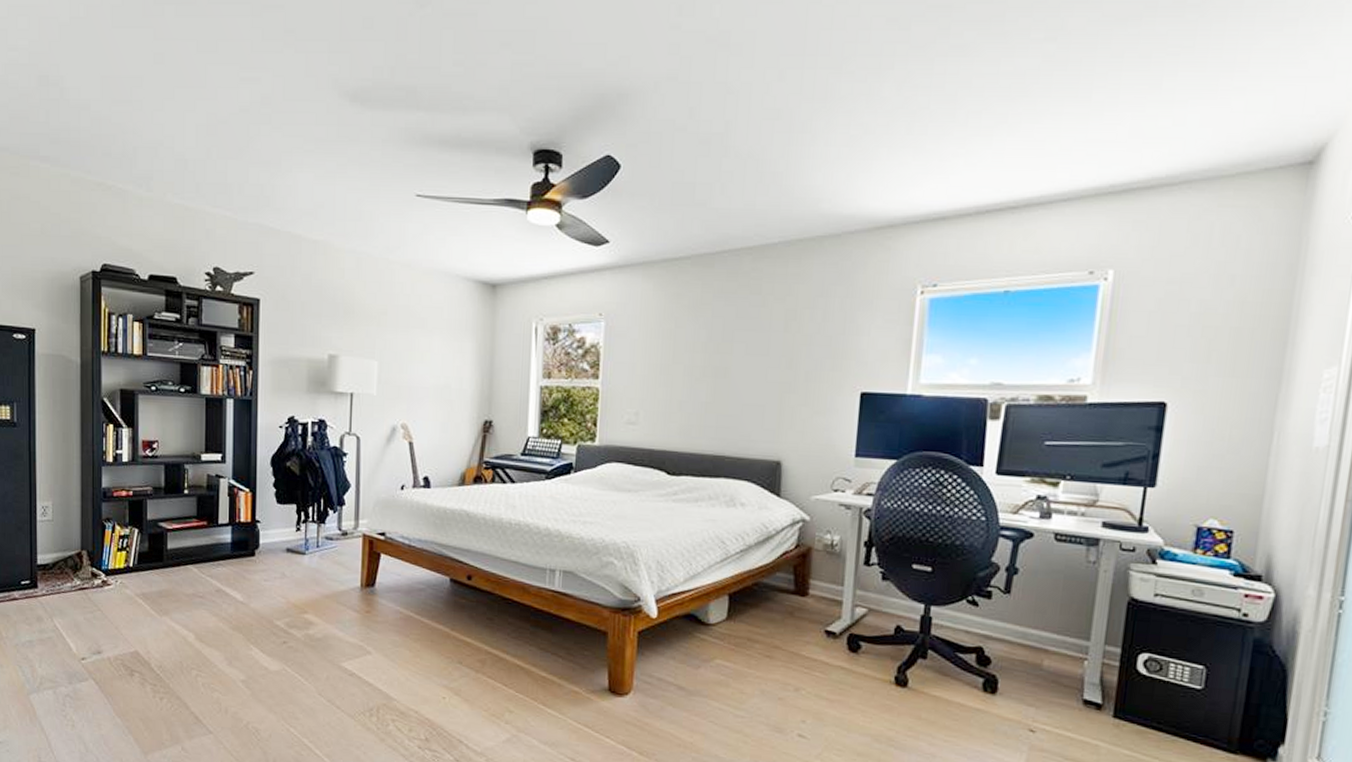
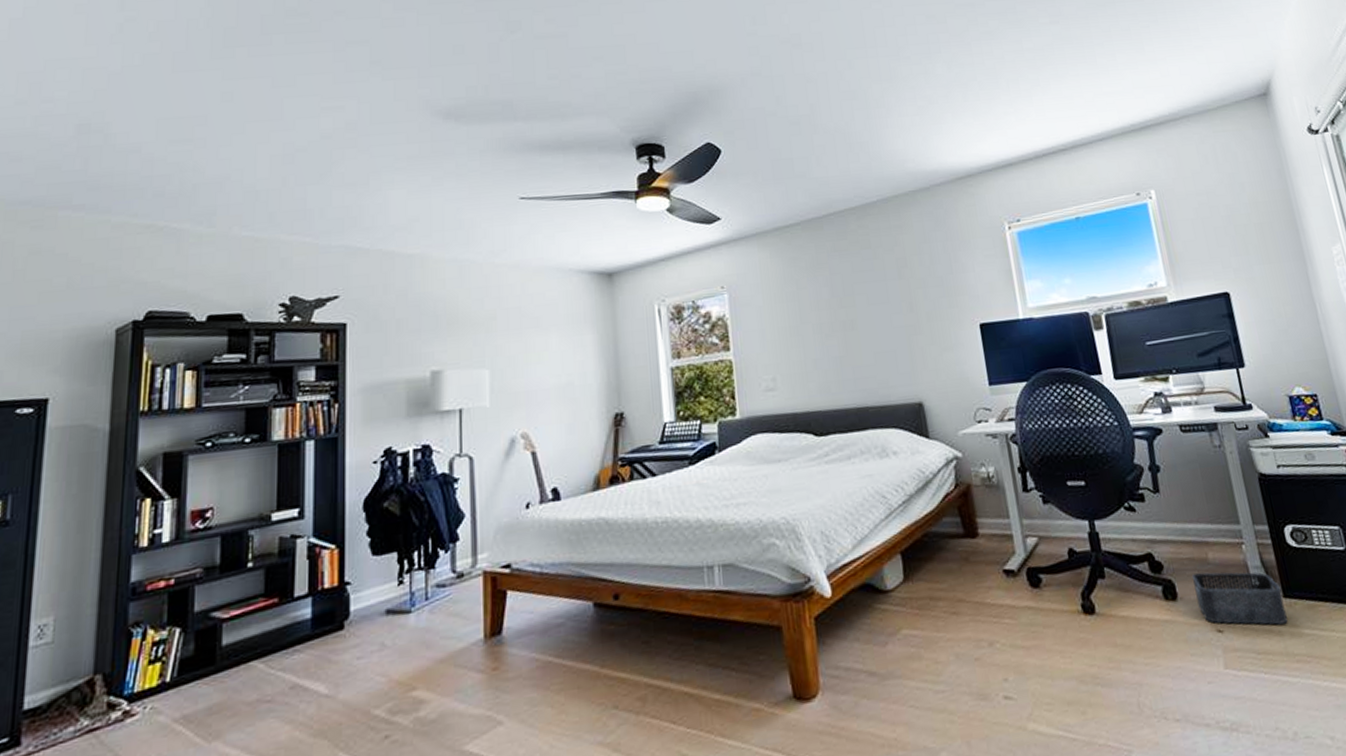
storage bin: none [1016,675,1113,740] -> present [1192,572,1288,625]

